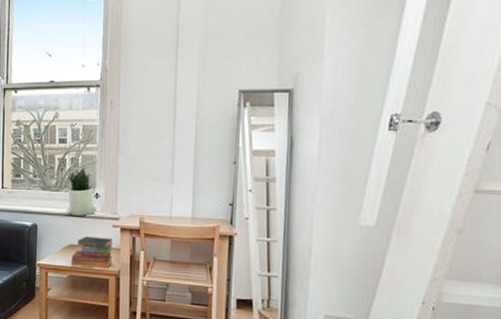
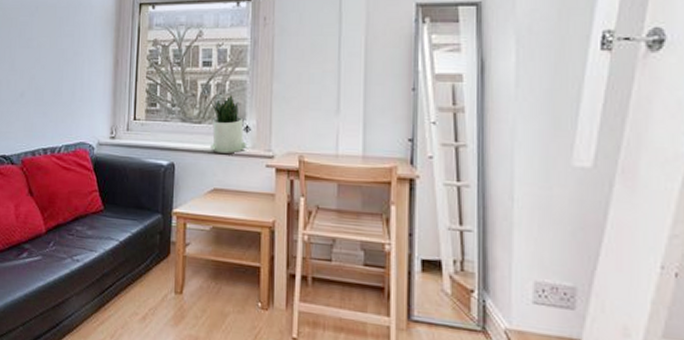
books: present [70,236,113,269] -> none [214,179,267,220]

